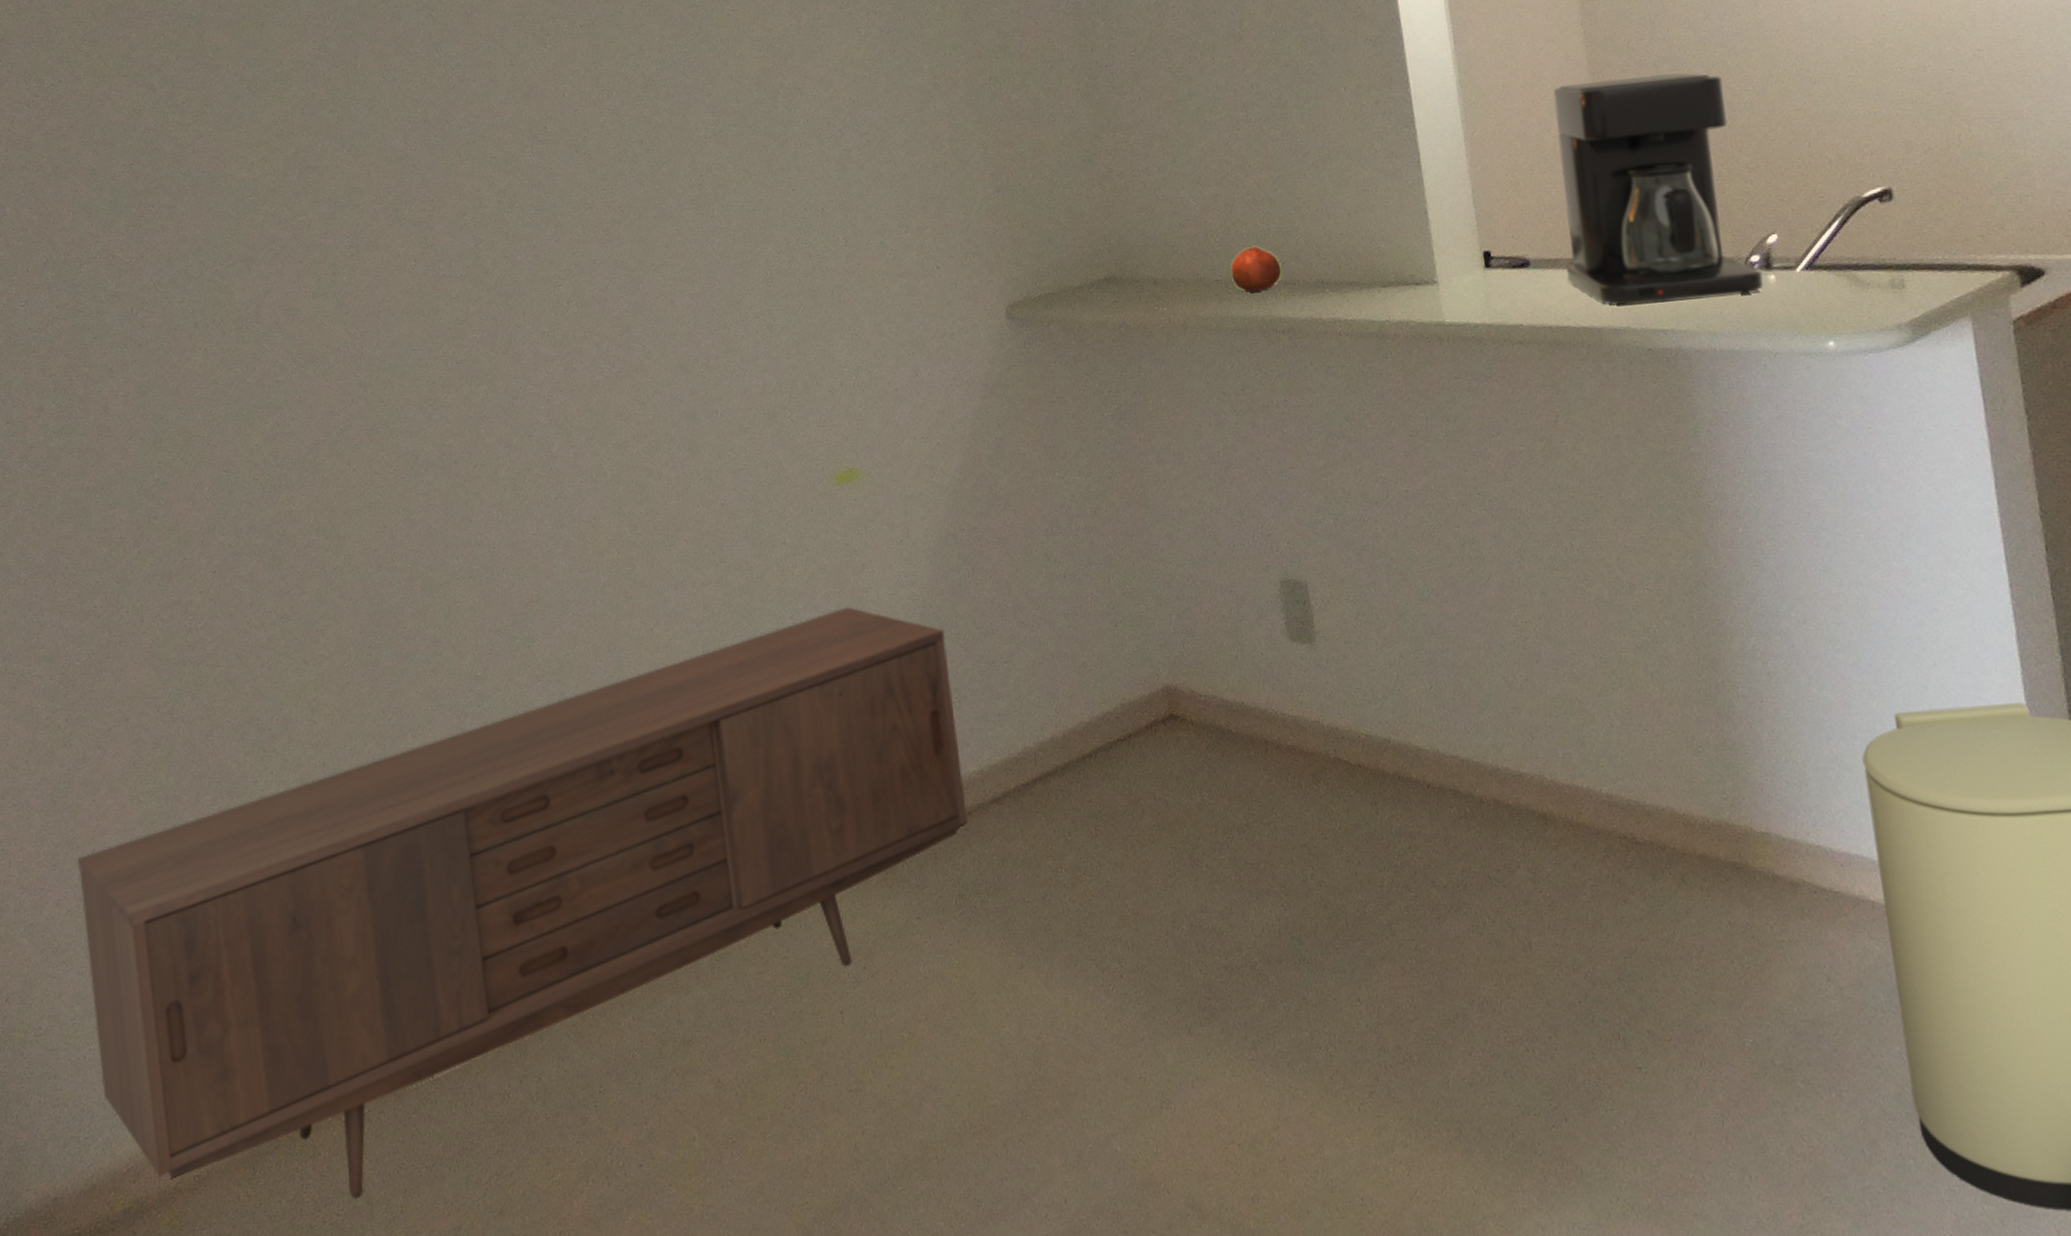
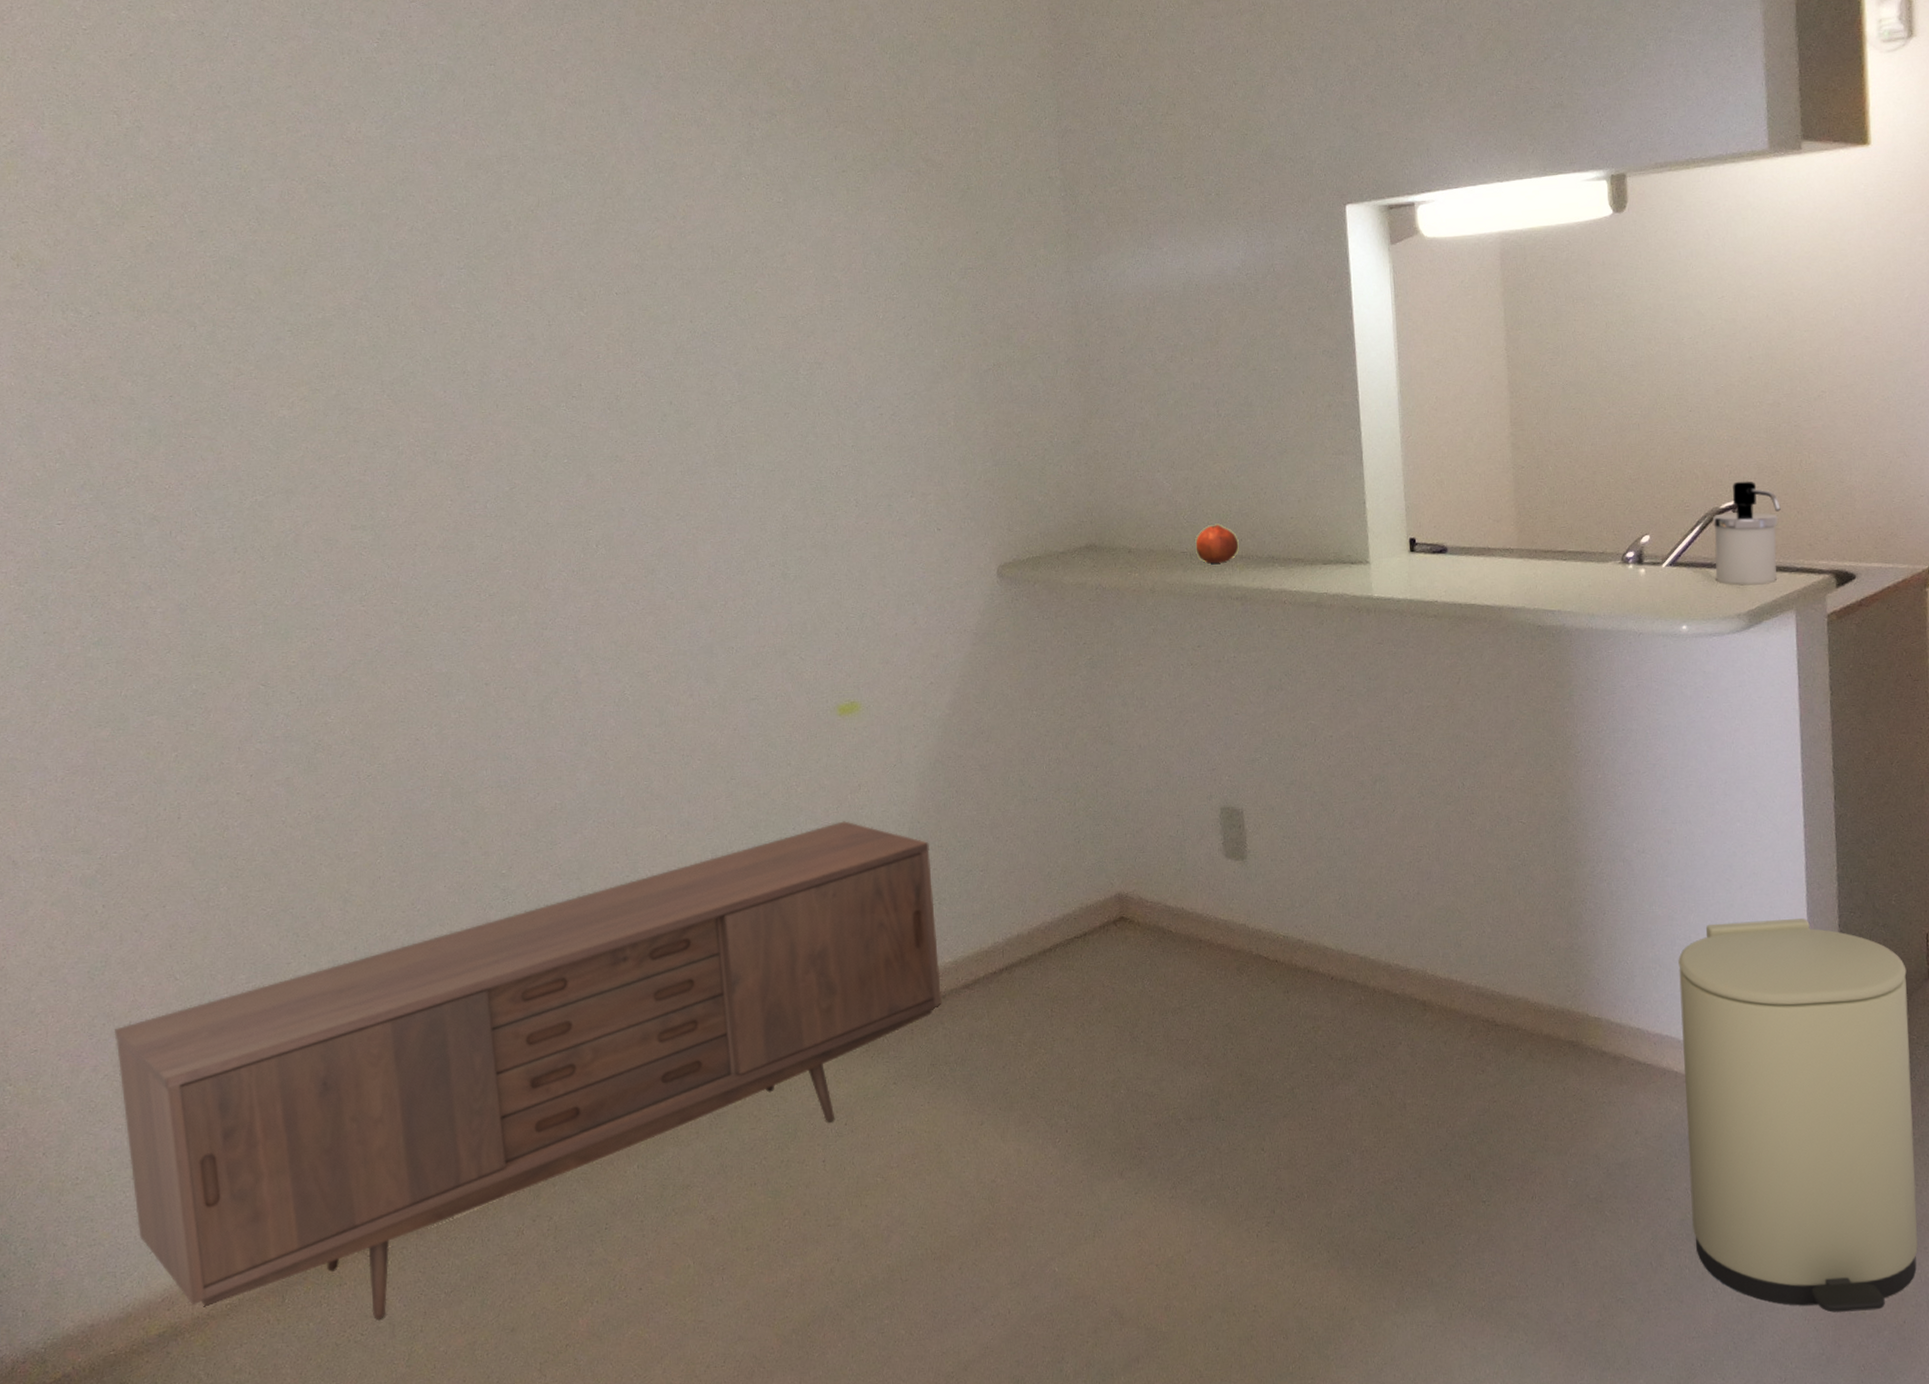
coffee maker: present [1553,73,1764,305] -> none [1476,395,1635,588]
soap dispenser: none [1854,162,1944,290] -> present [1712,481,1781,586]

